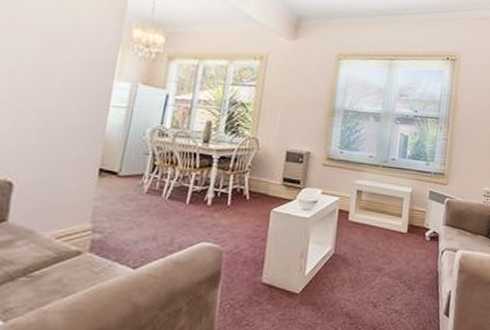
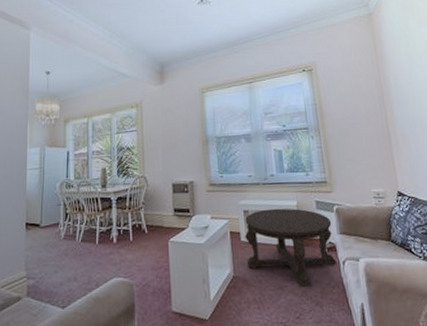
coffee table: none [349,192,440,271] -> present [245,208,337,287]

